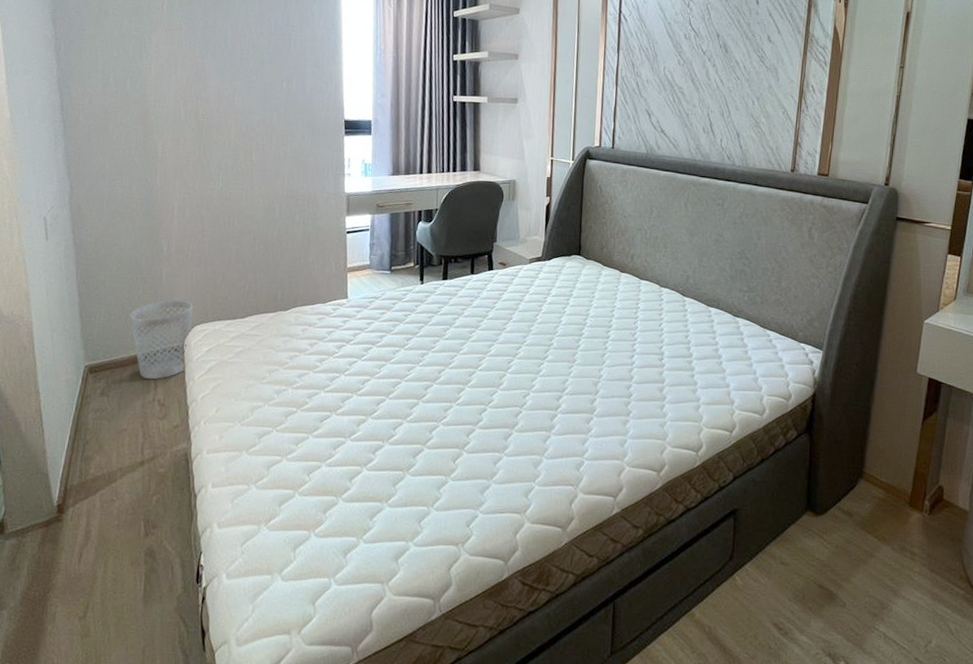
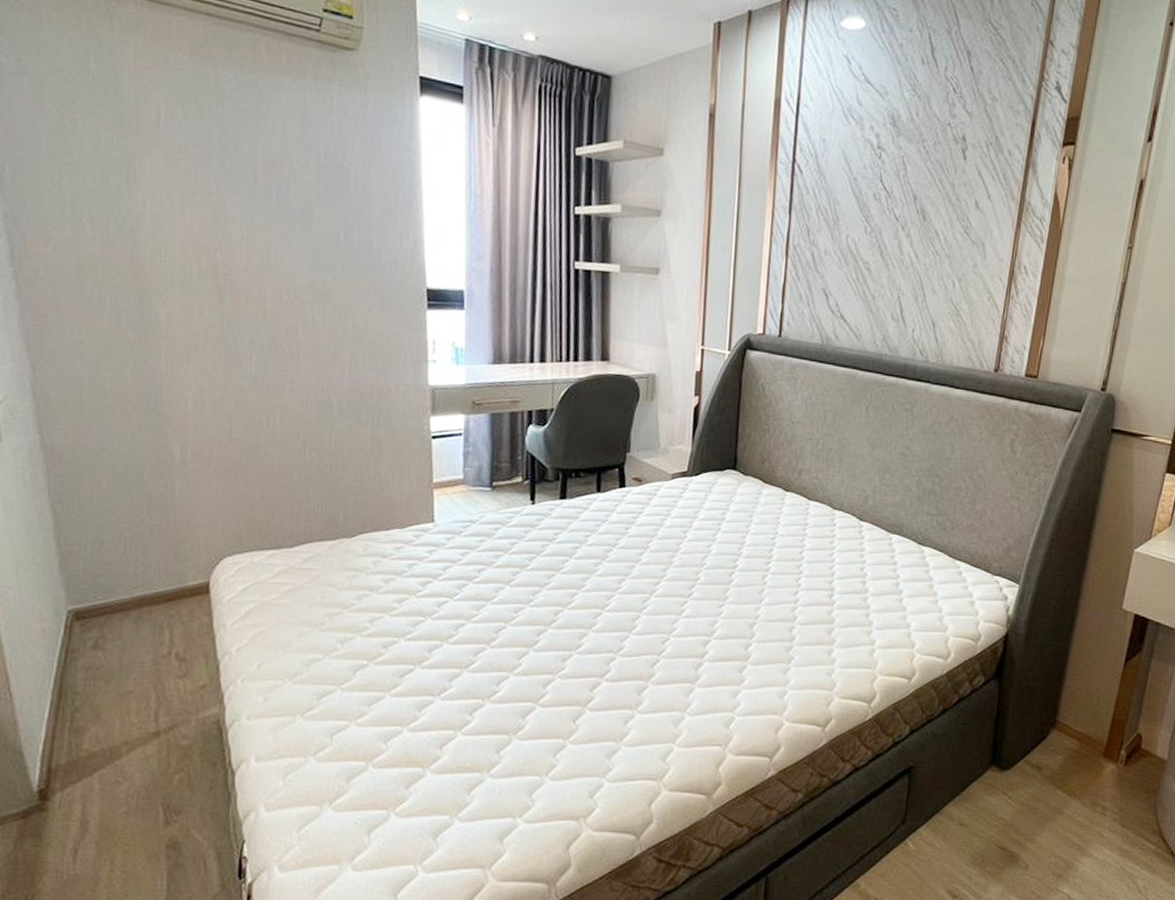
wastebasket: present [130,300,193,380] -> none [130,524,220,628]

